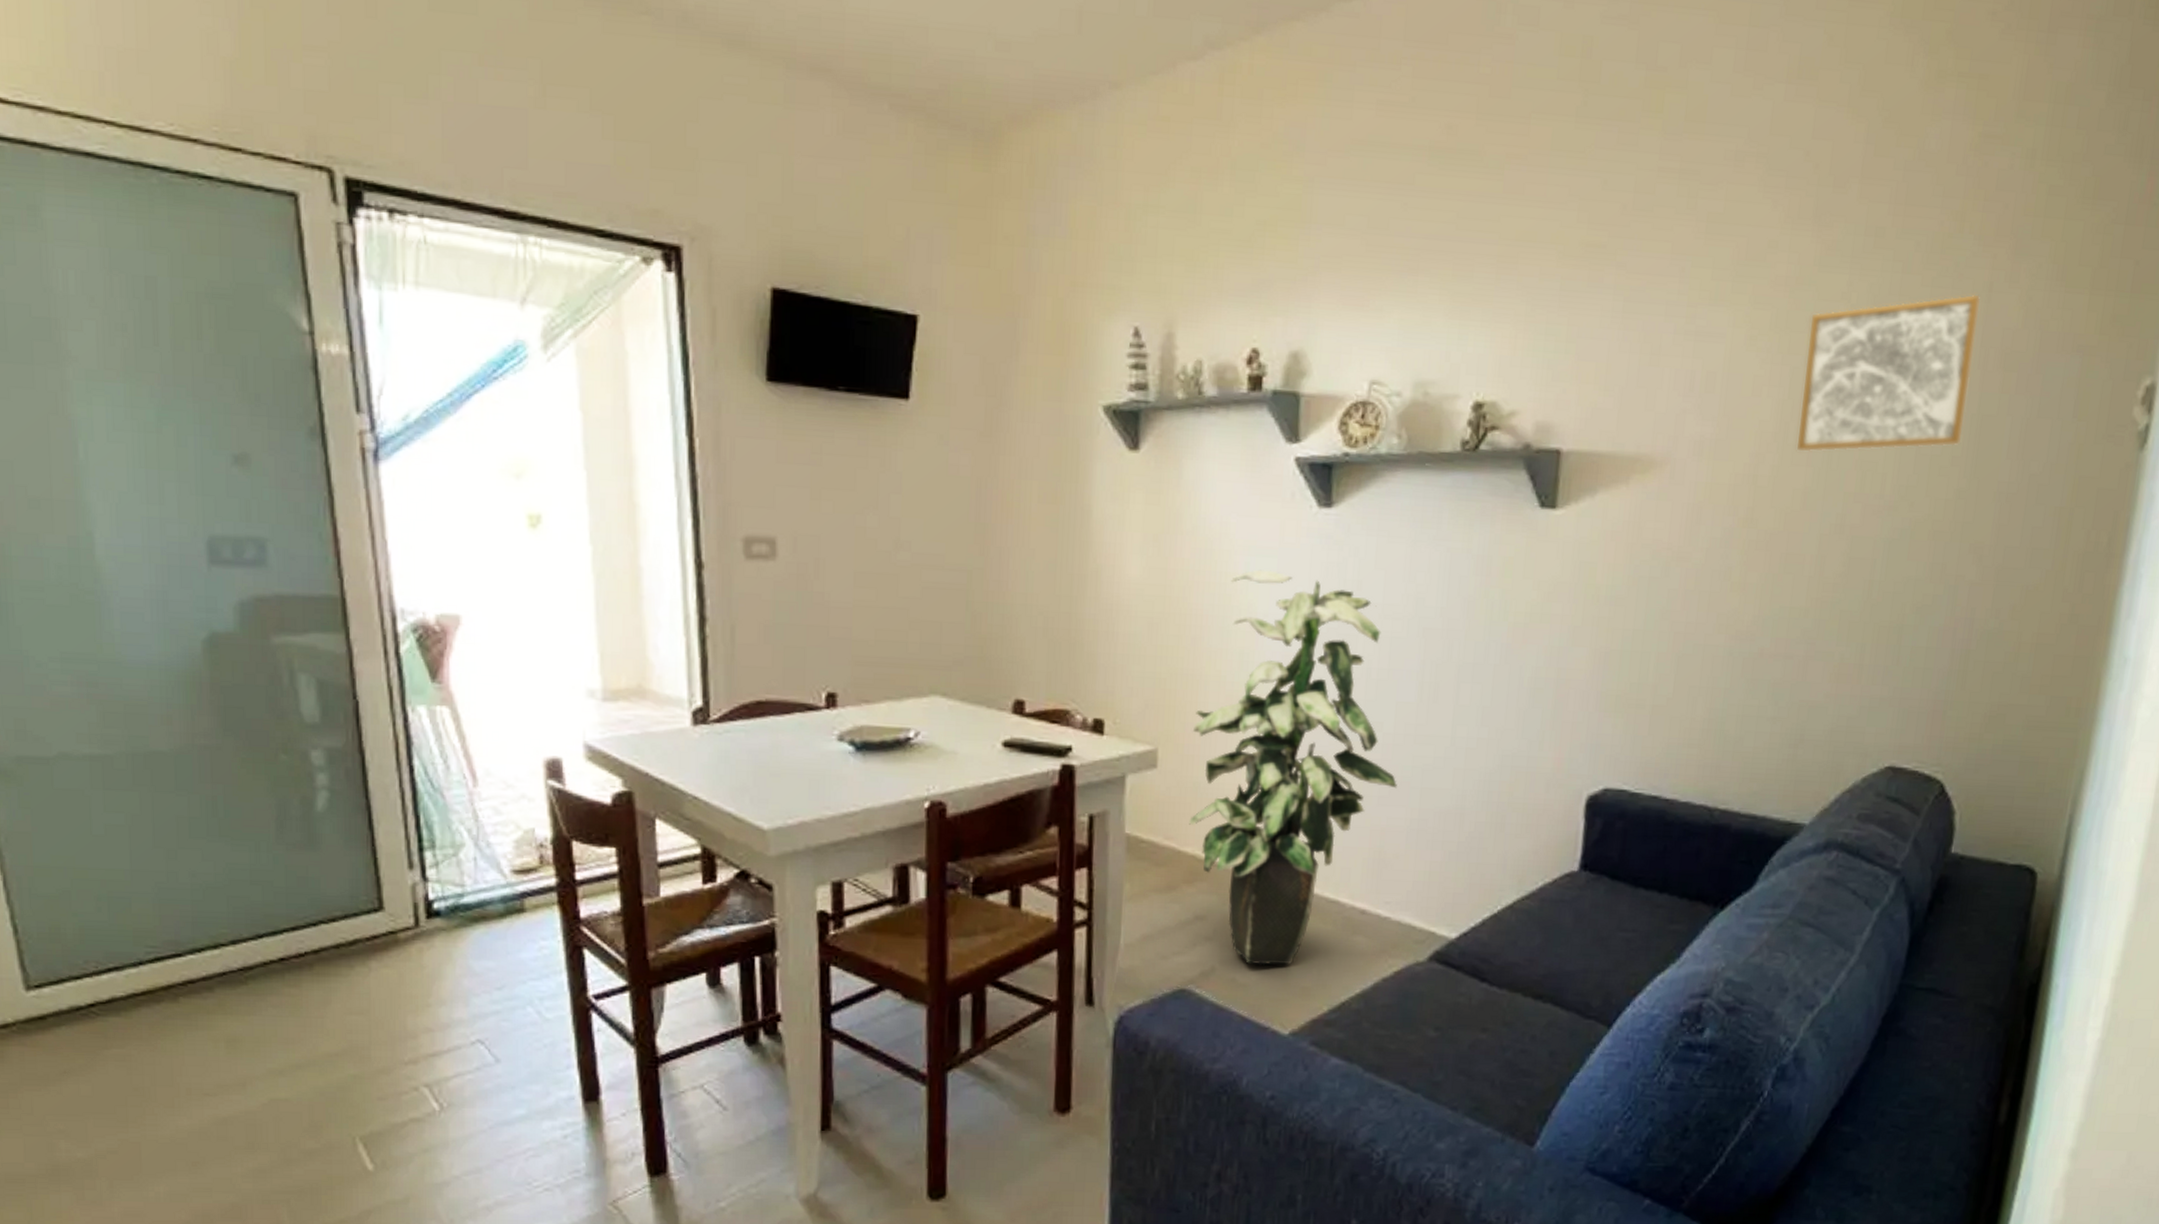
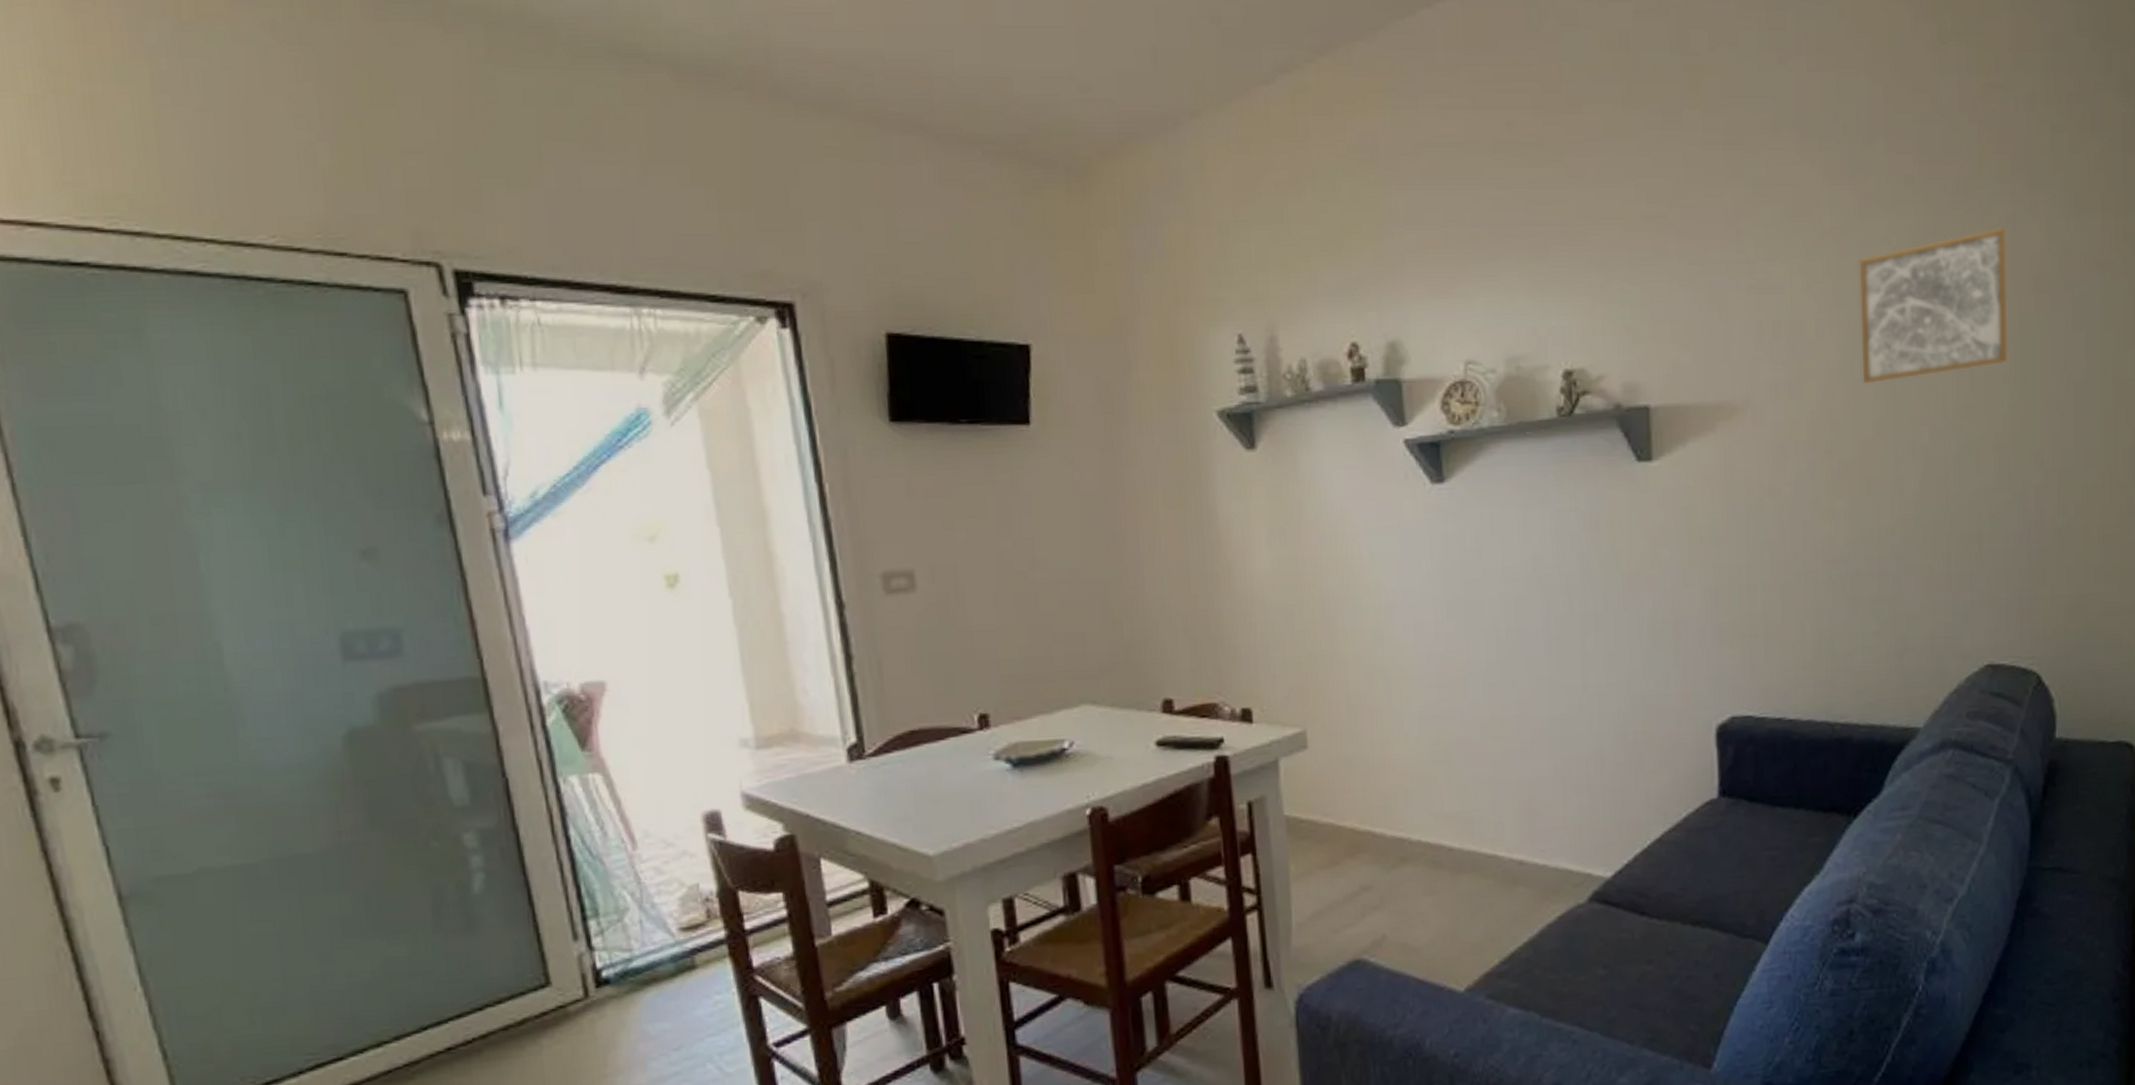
indoor plant: present [1189,569,1397,965] -> none [1338,548,1538,928]

